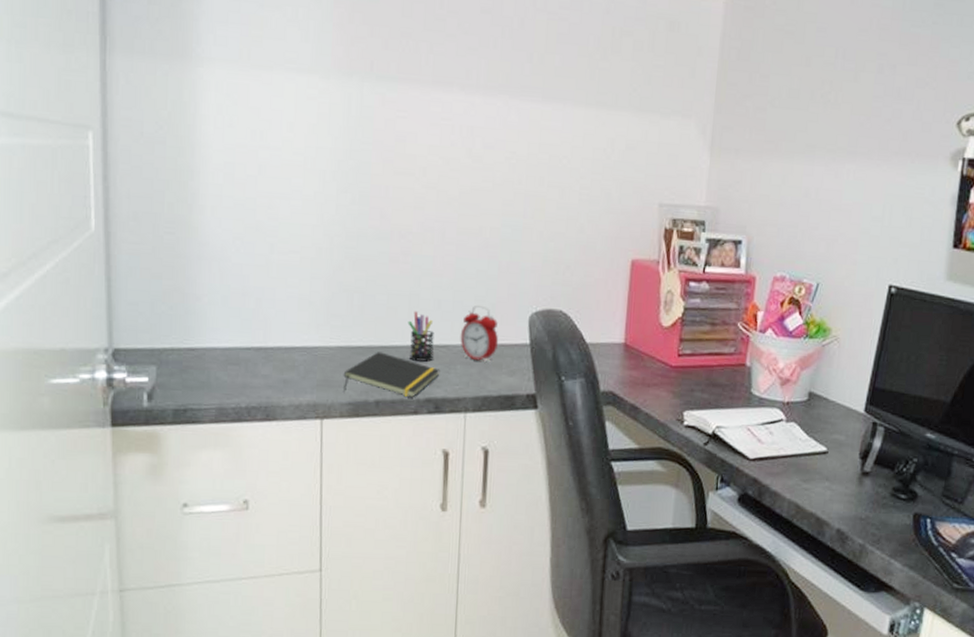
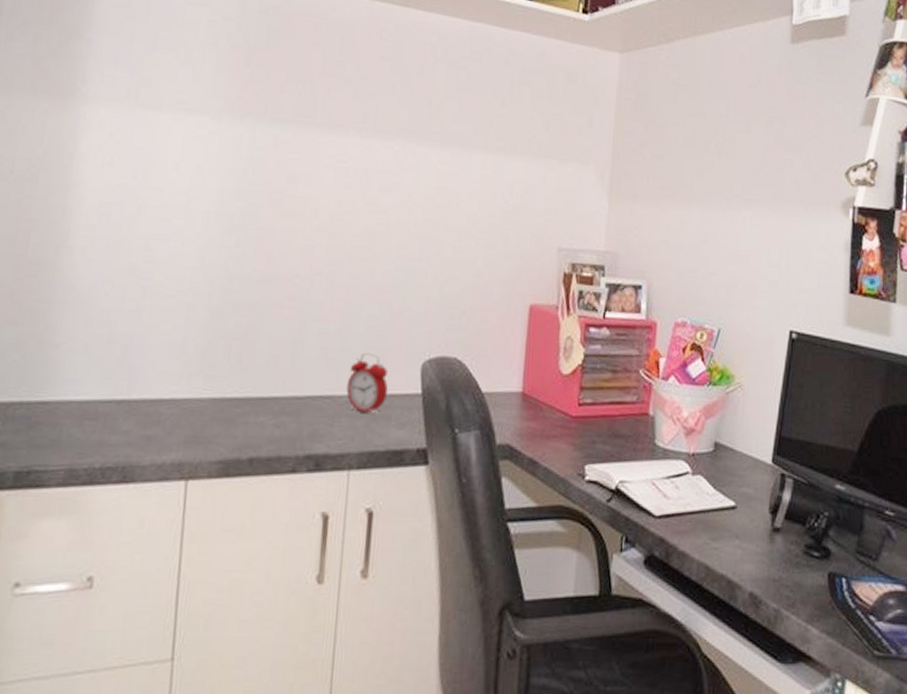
notepad: present [343,352,441,398] -> none [214,404,323,455]
pen holder: present [408,311,434,362] -> none [290,359,319,414]

